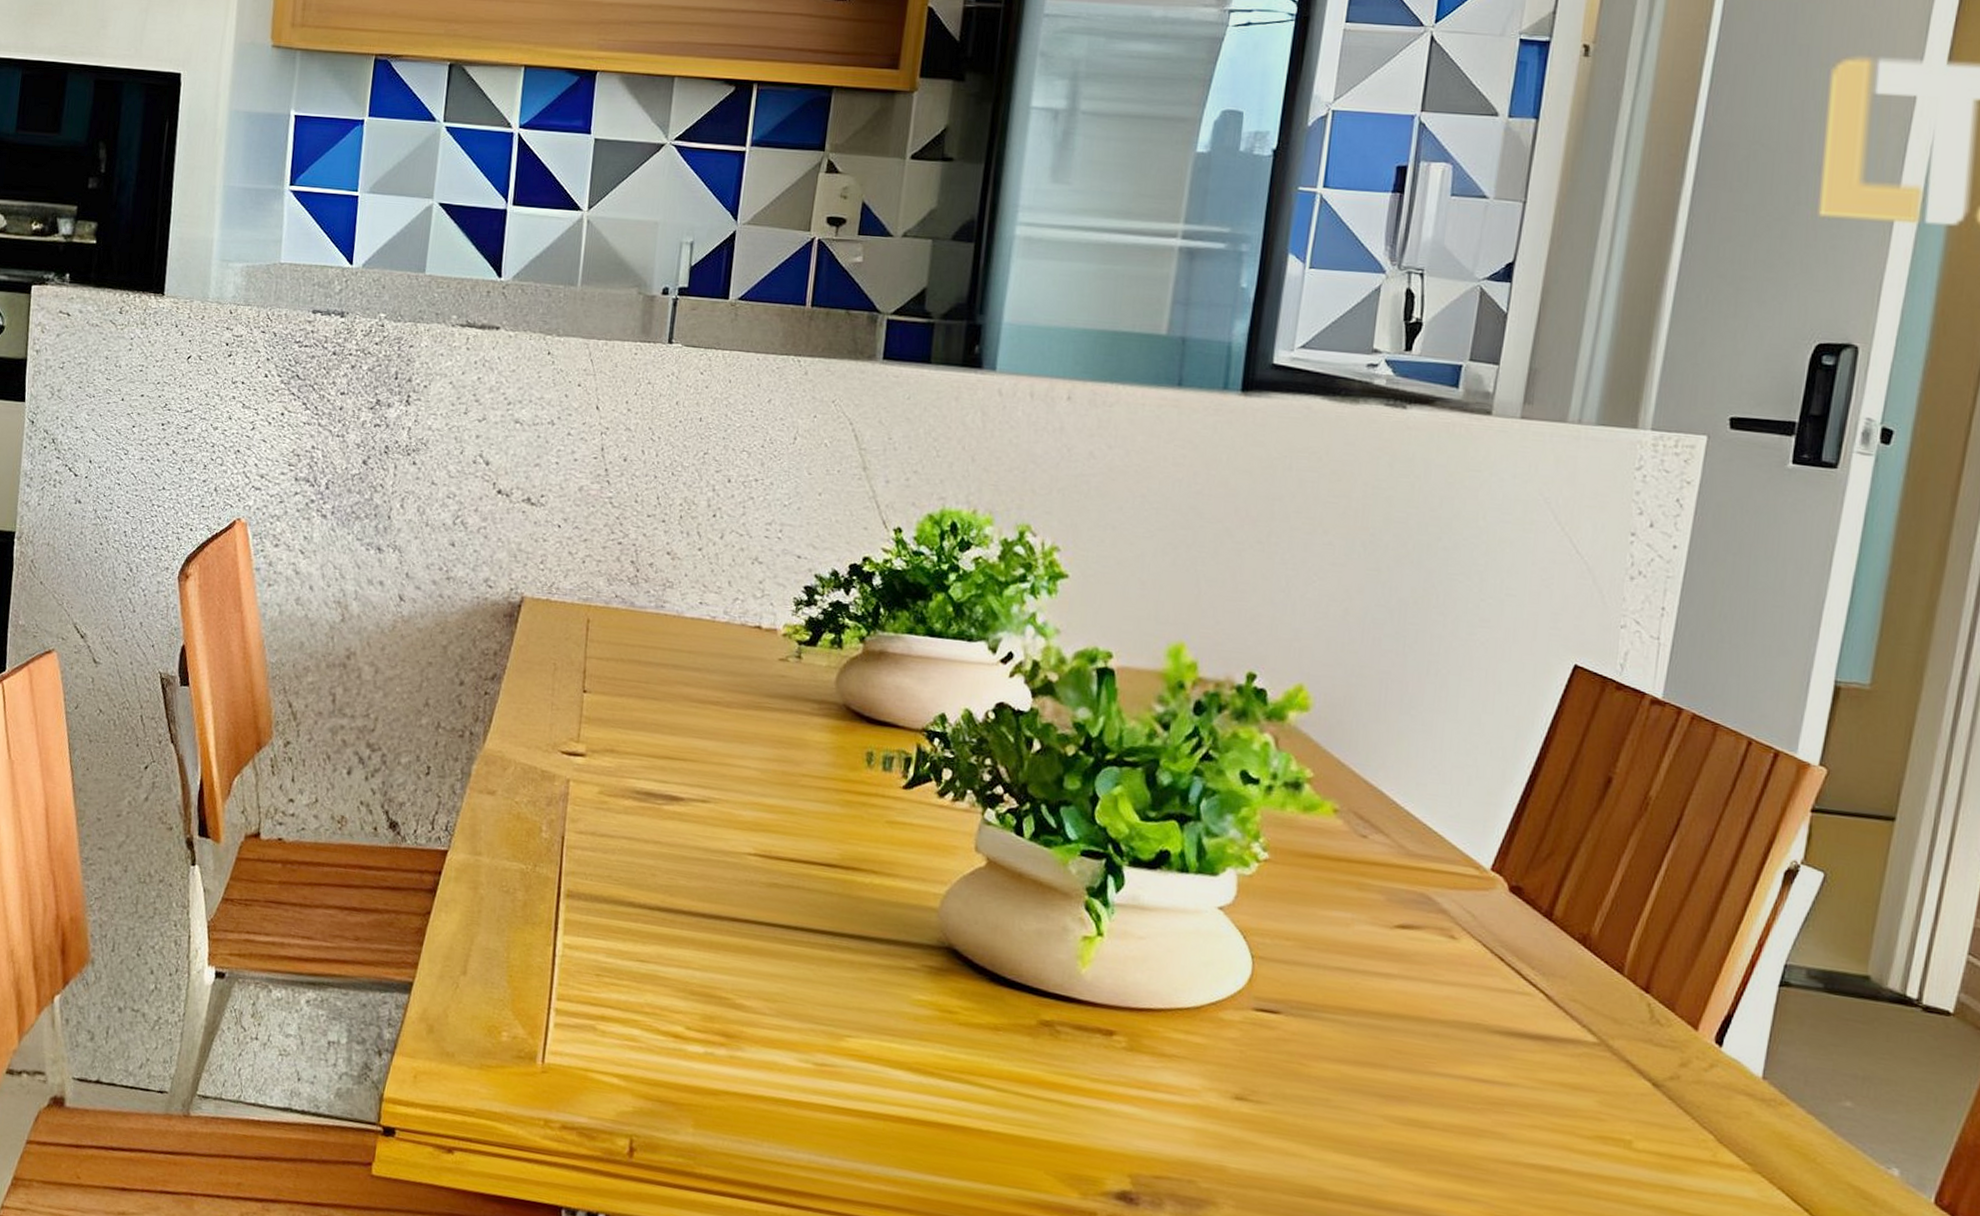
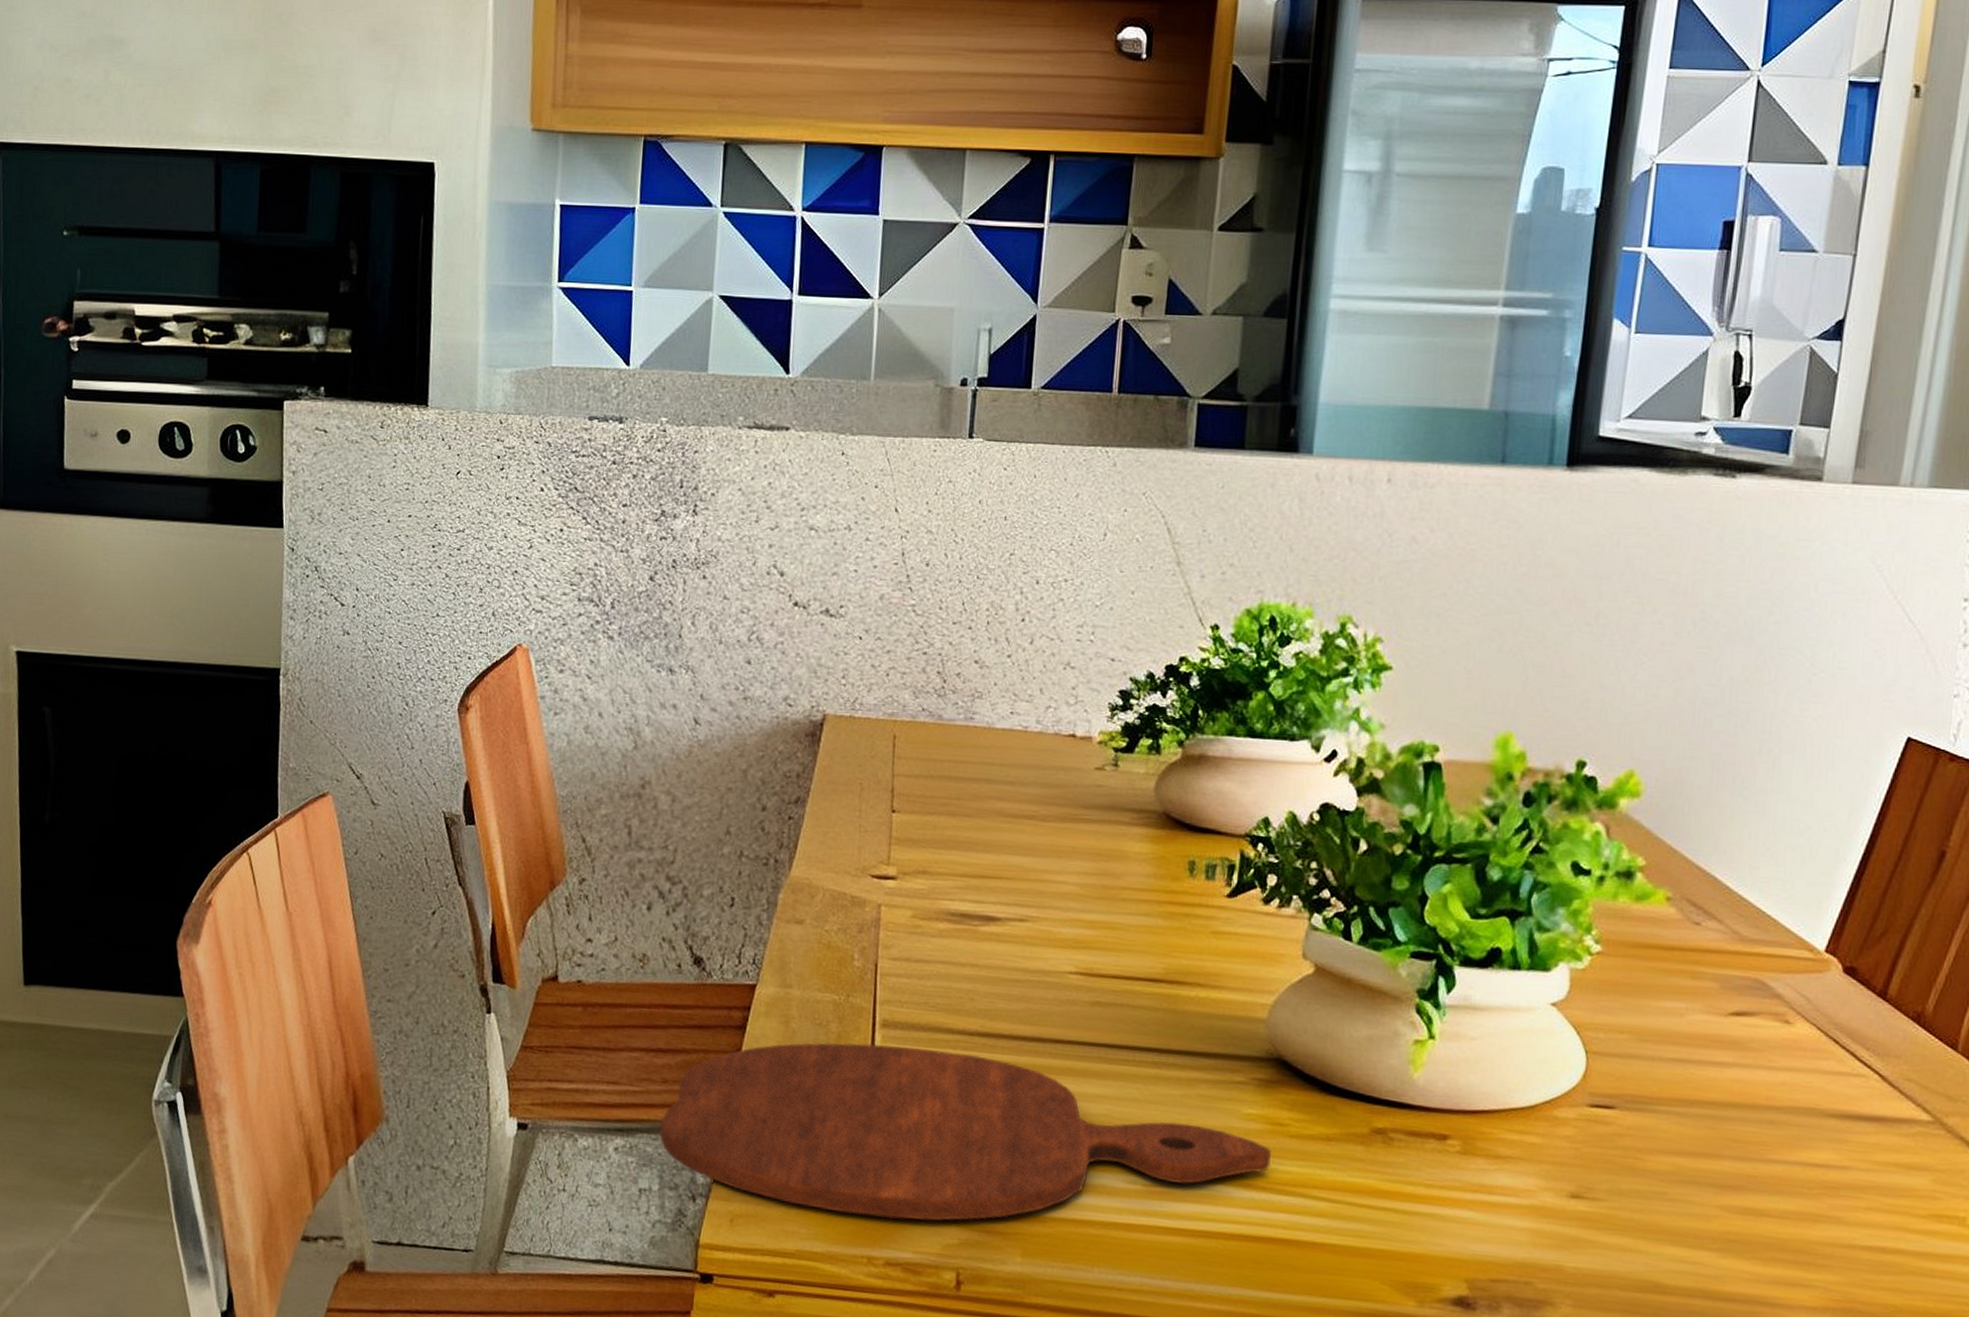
cutting board: none [349,908,940,1090] -> present [659,1042,1271,1221]

